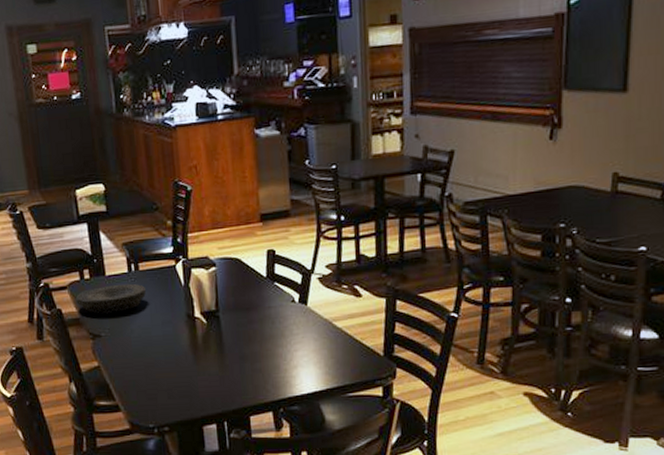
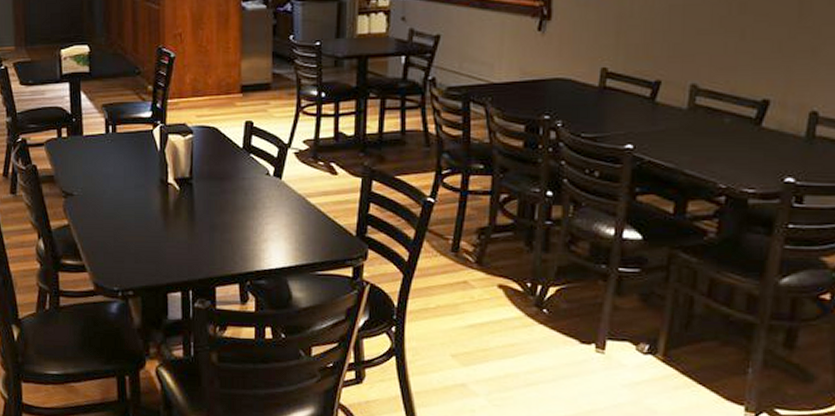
plate: present [76,284,146,314] -> none [52,145,121,173]

